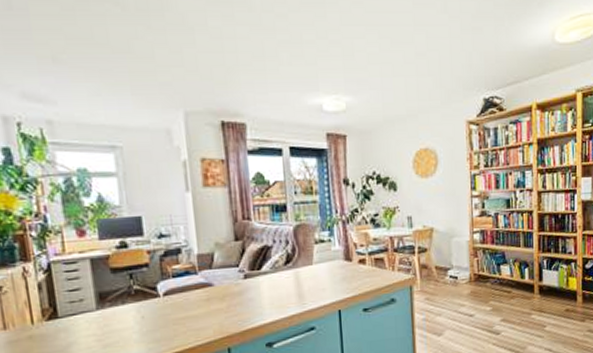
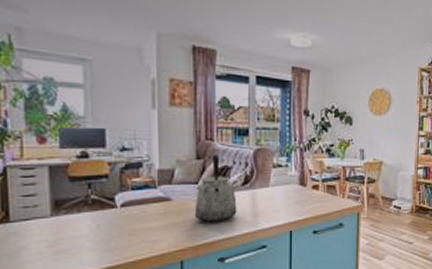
kettle: none [237,234,281,306] -> present [194,154,237,222]

